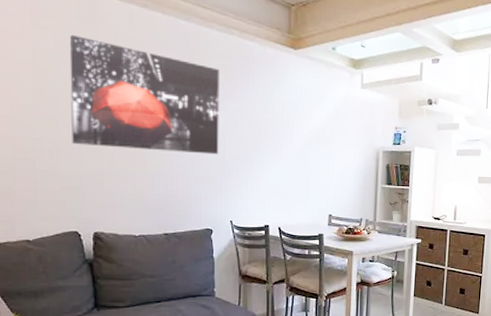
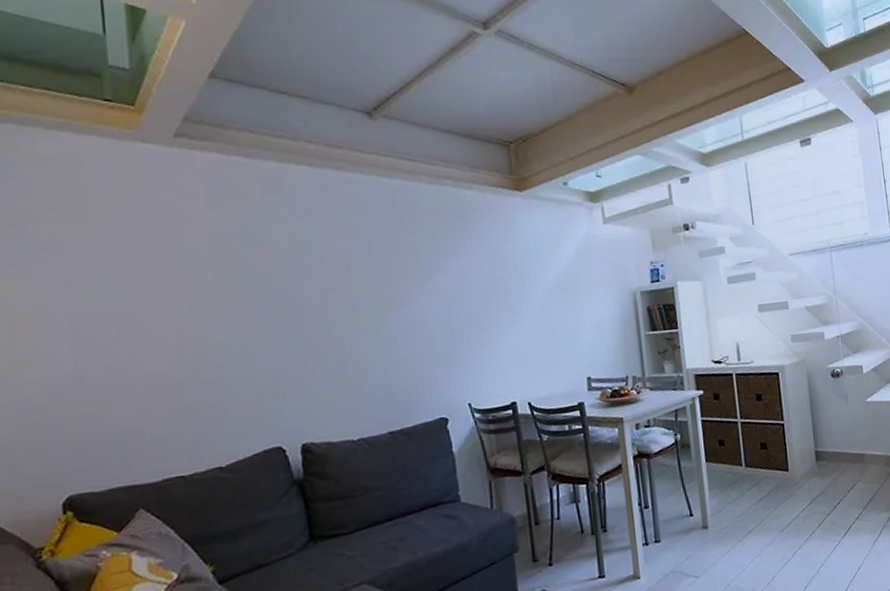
wall art: present [69,34,219,155] -> none [254,212,445,341]

